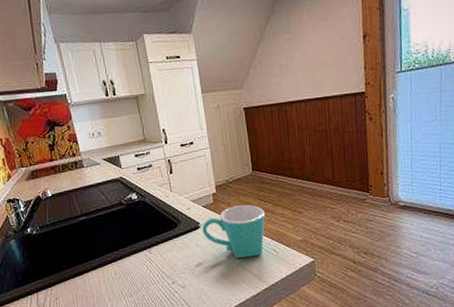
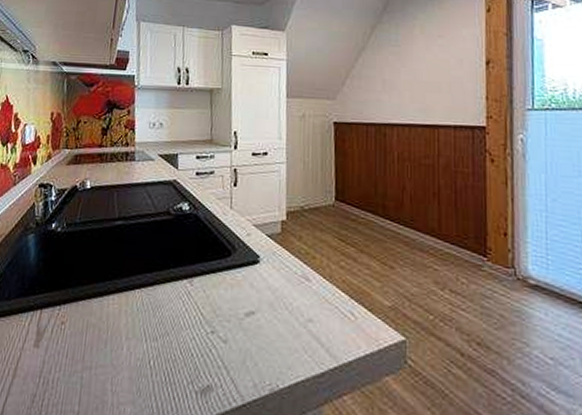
mug: present [202,205,266,258] -> none [262,242,346,318]

